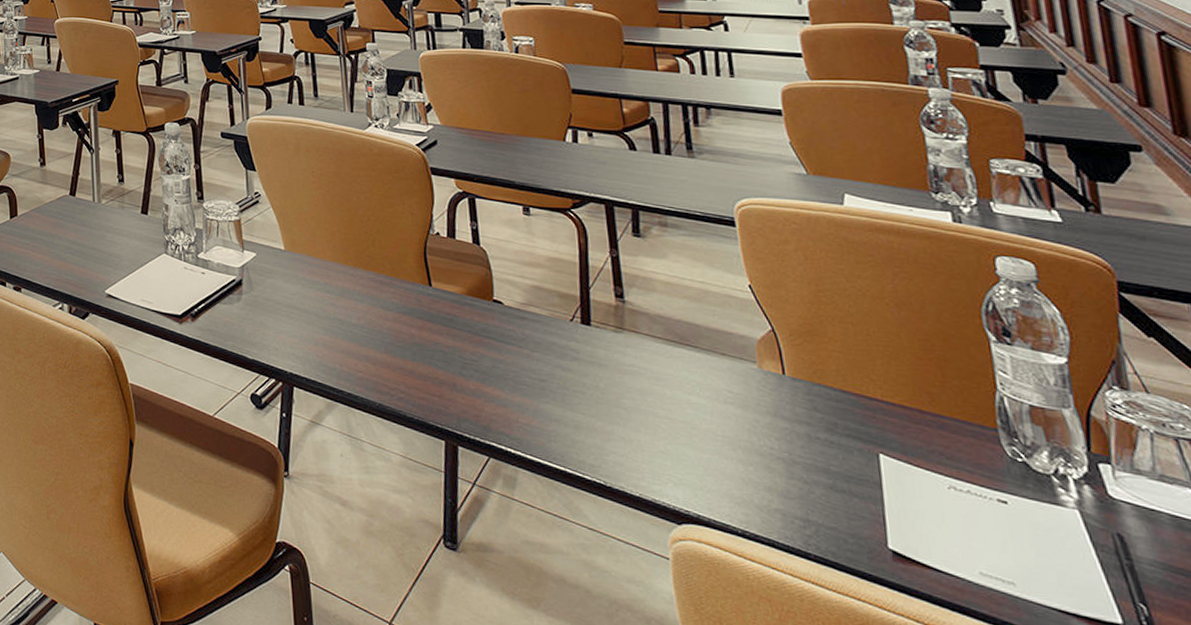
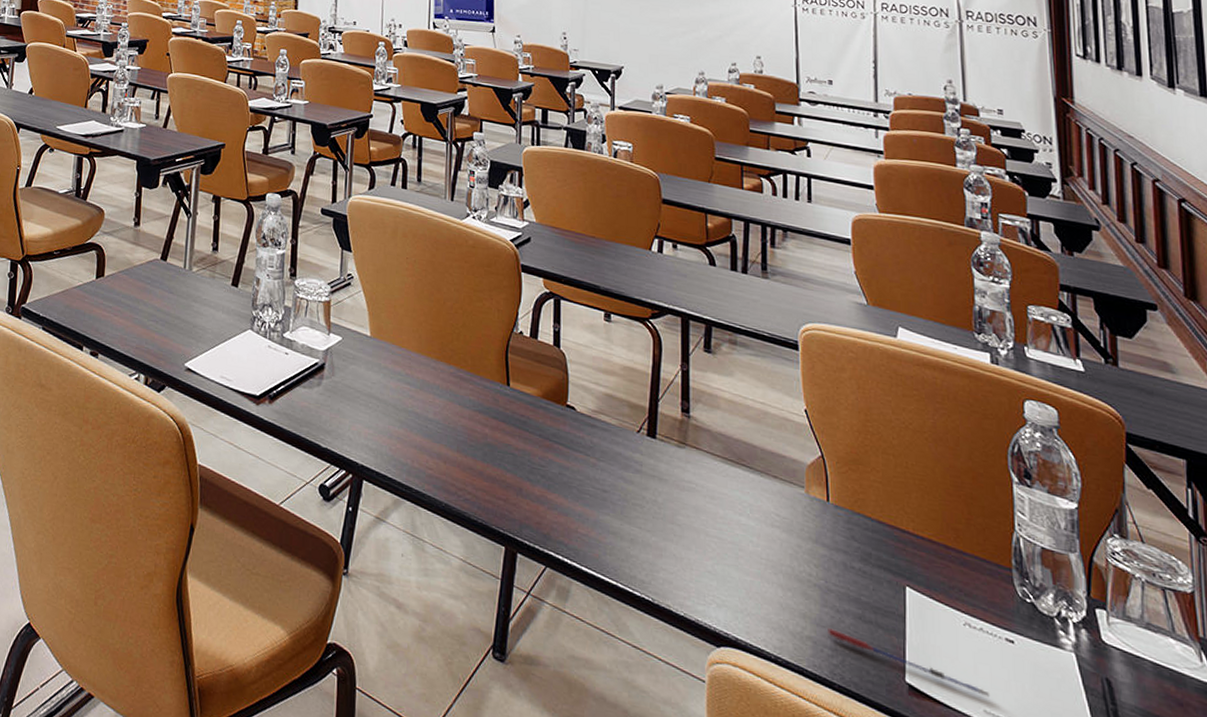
pen: none [797,500,986,560] -> present [828,628,990,698]

